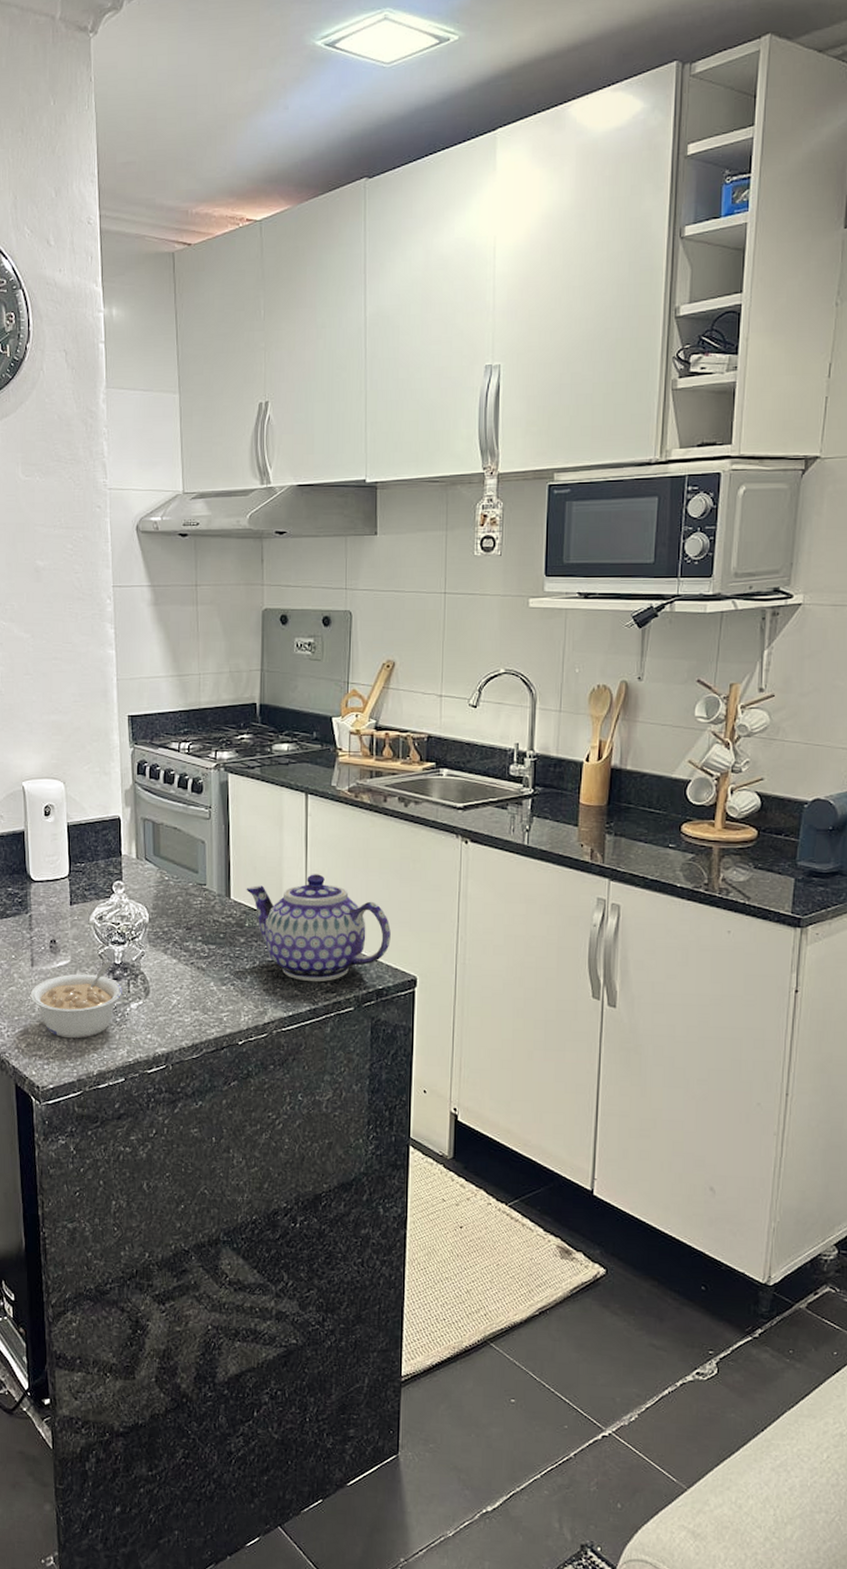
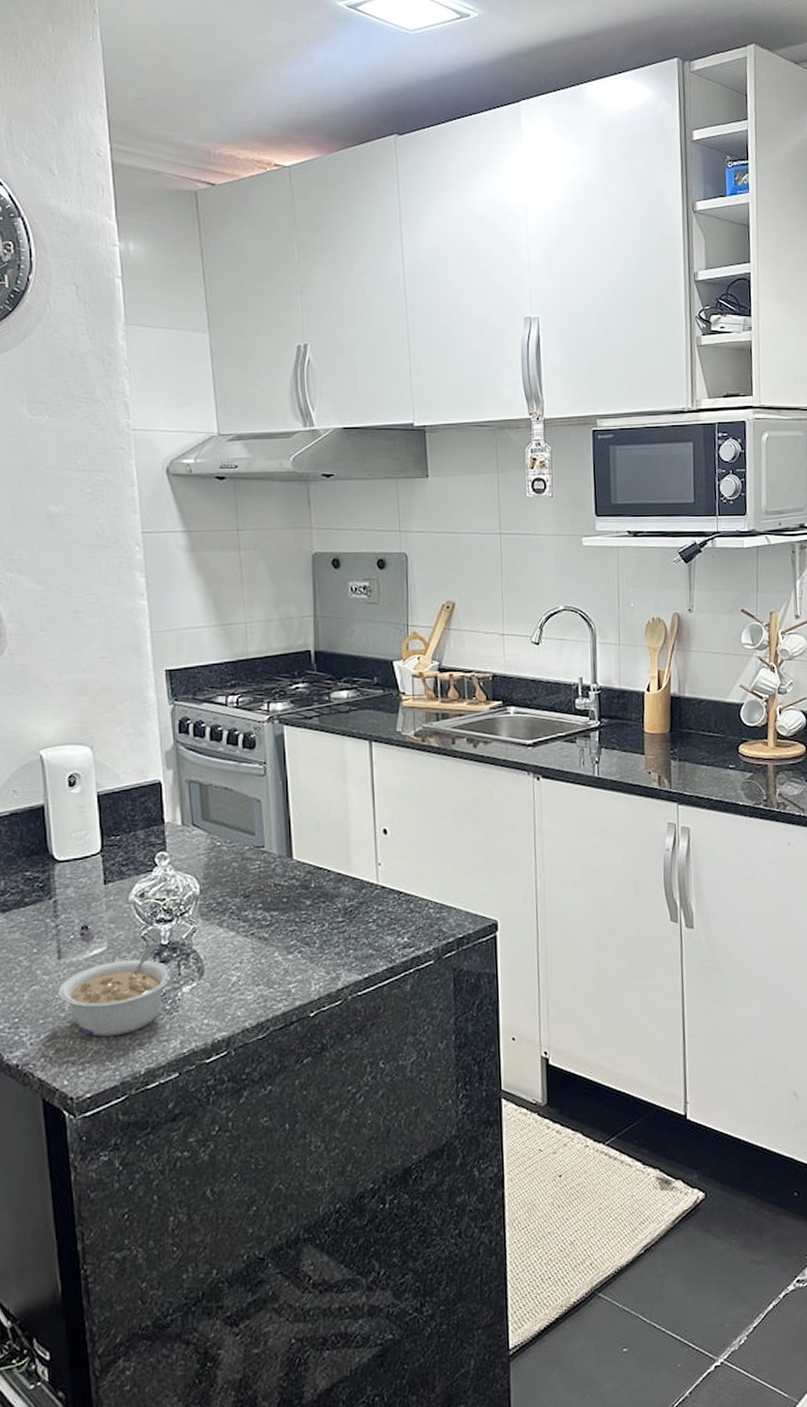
teapot: present [246,874,391,982] -> none [309,824,468,939]

